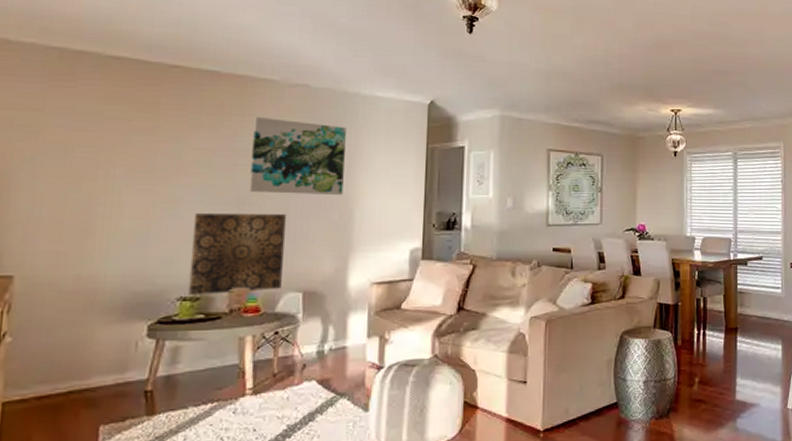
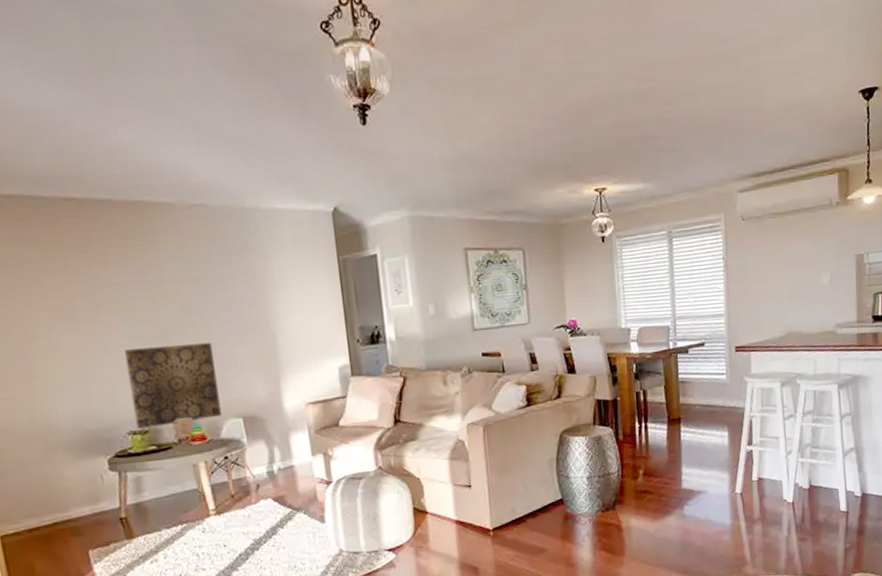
wall art: present [250,117,346,195] -> none [159,244,262,323]

